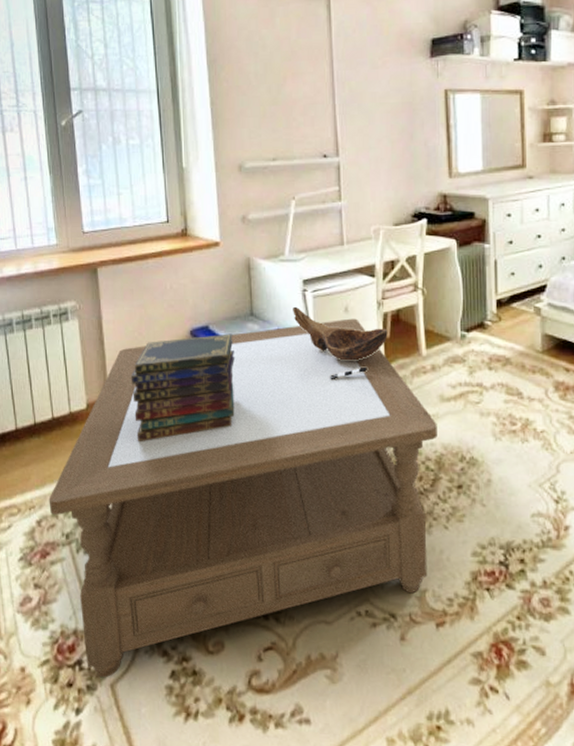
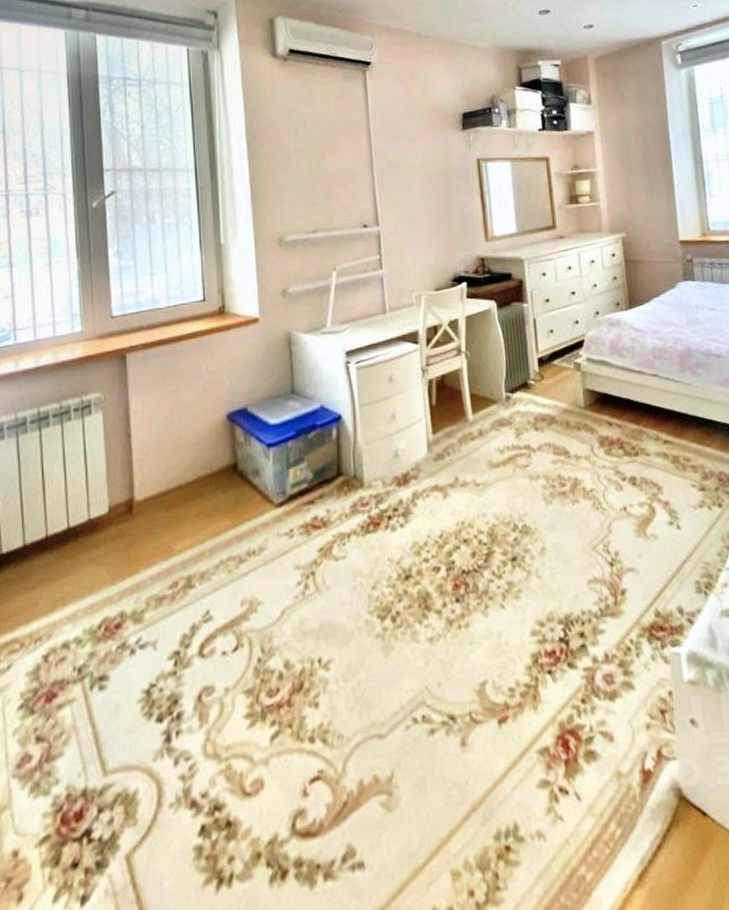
coffee table: present [48,318,437,678] -> none [59,388,489,849]
book stack: present [130,333,235,442] -> none [160,414,275,547]
decorative bowl: present [293,306,388,381] -> none [336,380,434,456]

